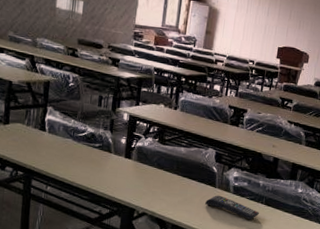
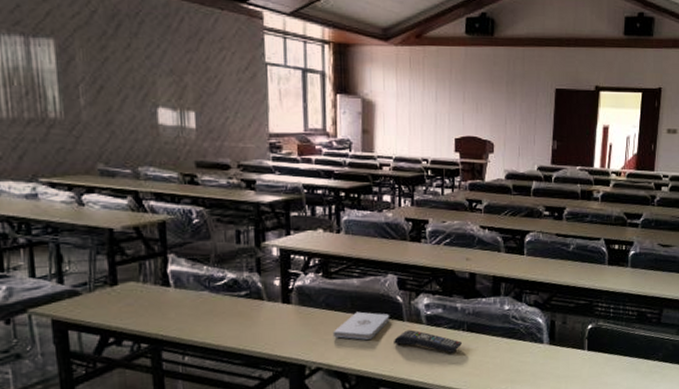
notepad: none [159,174,206,198] -> present [332,311,390,340]

